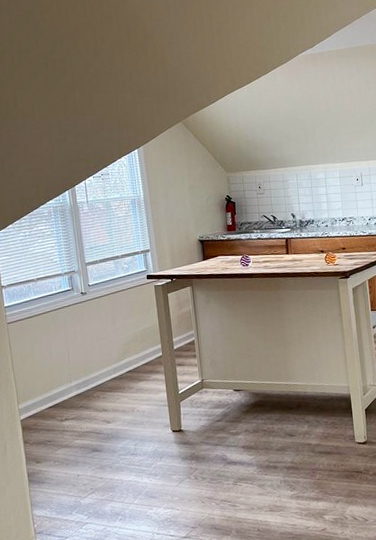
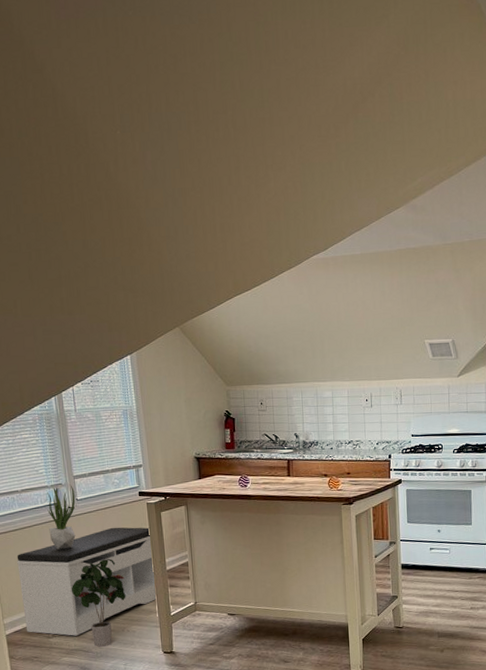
bench: none [32,309,165,419] -> present [16,527,157,636]
potted plant: none [61,271,88,334] -> present [47,484,76,550]
potted plant: none [83,341,136,429] -> present [71,559,126,648]

